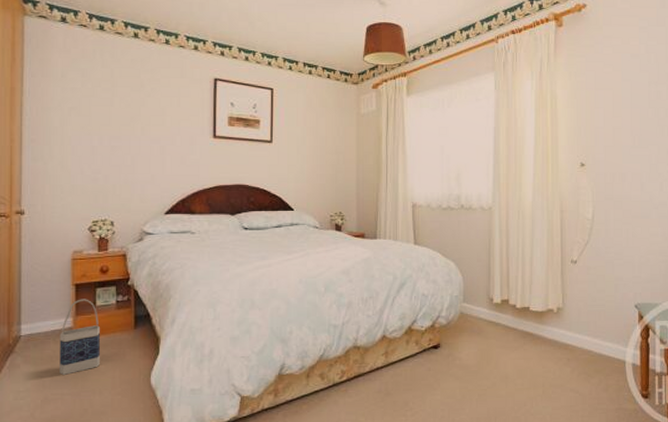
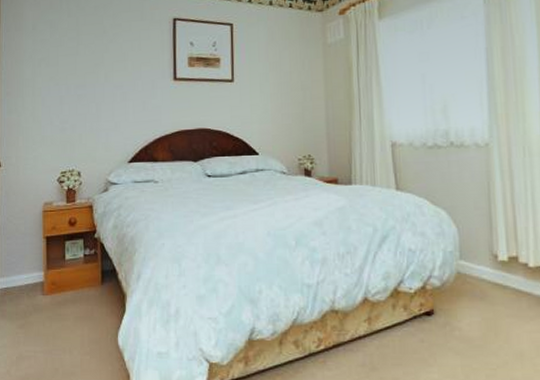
bag: present [60,299,100,375] -> none [32,252,69,331]

